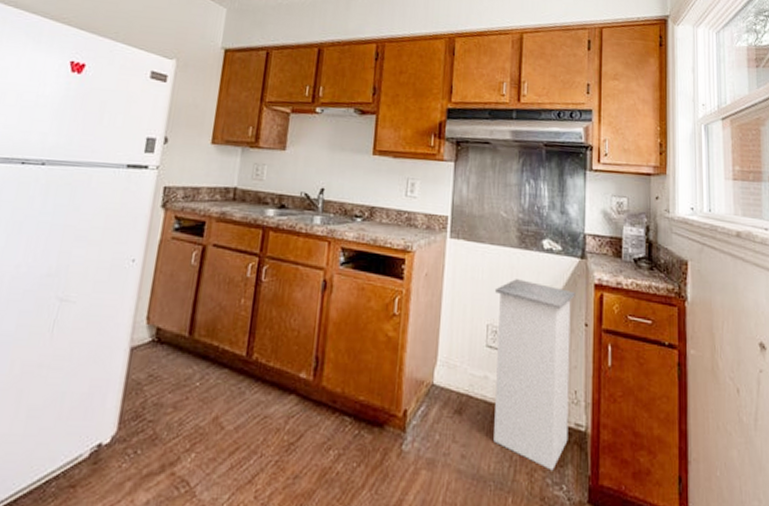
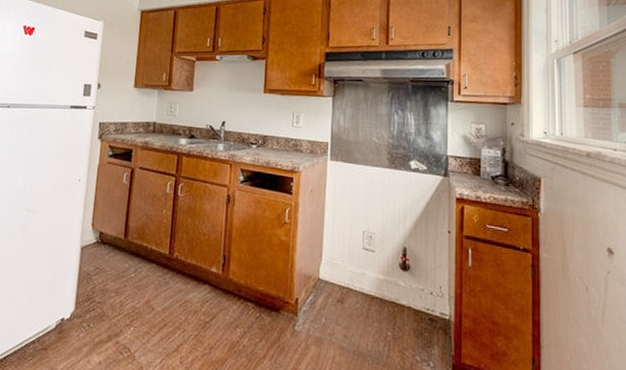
trash can: present [494,279,575,471] -> none [369,194,439,350]

